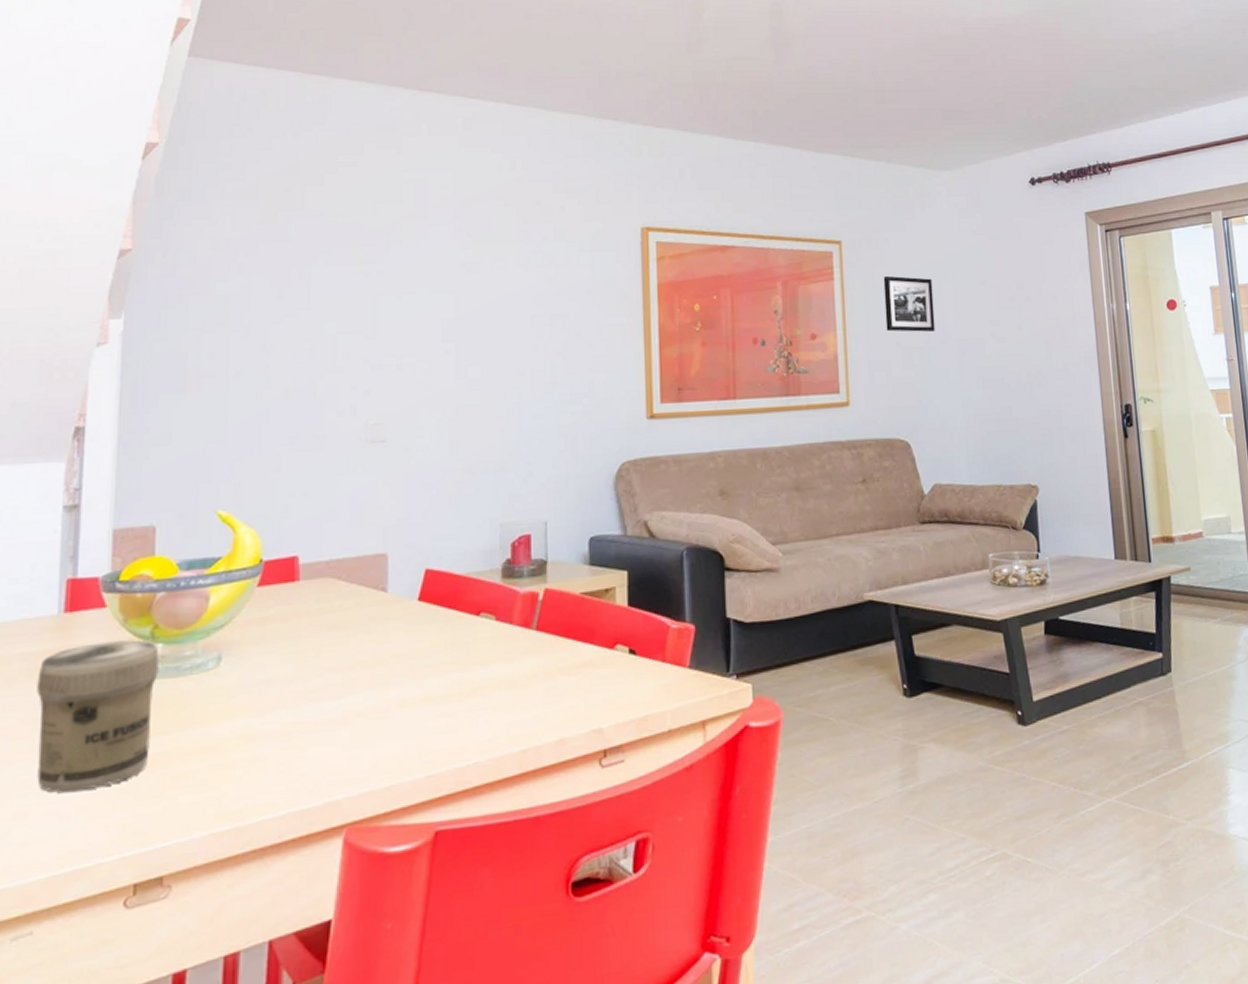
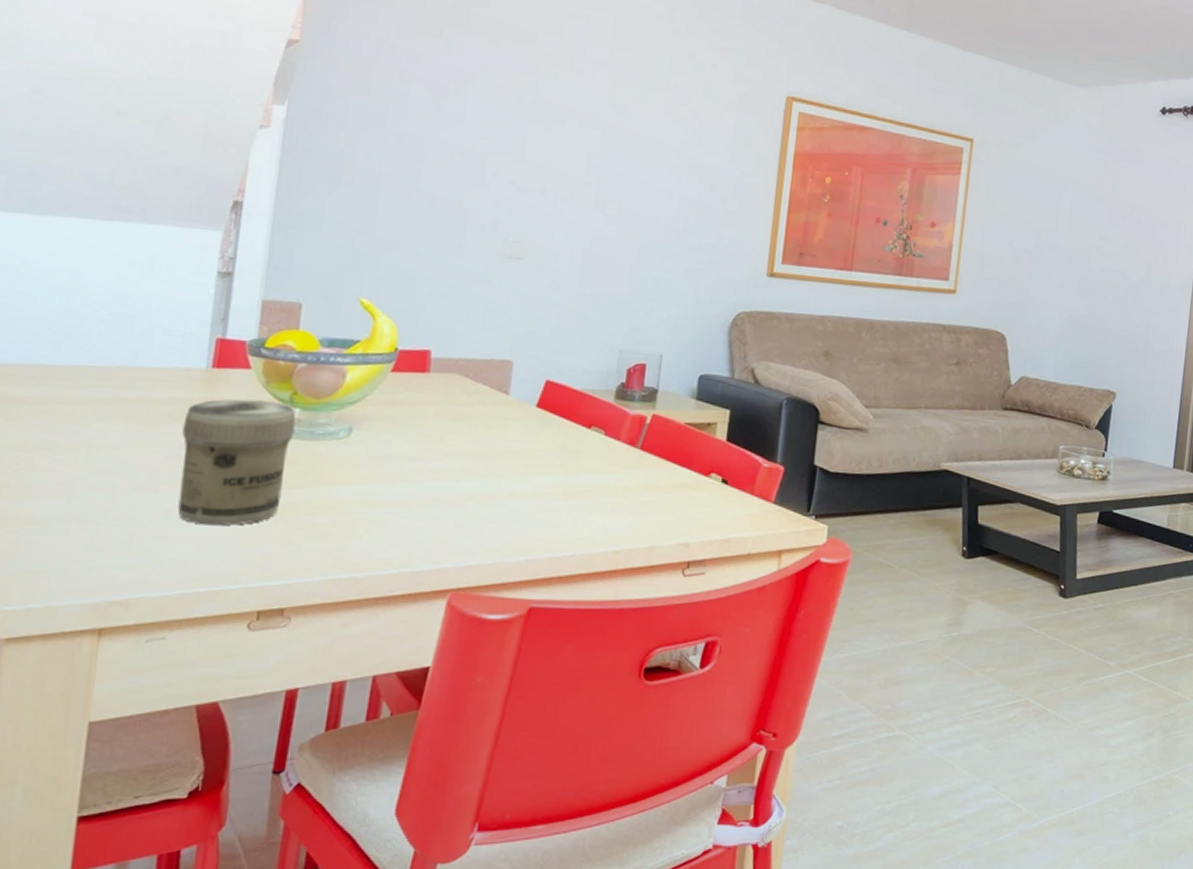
picture frame: present [883,276,936,332] -> none [1002,179,1052,237]

